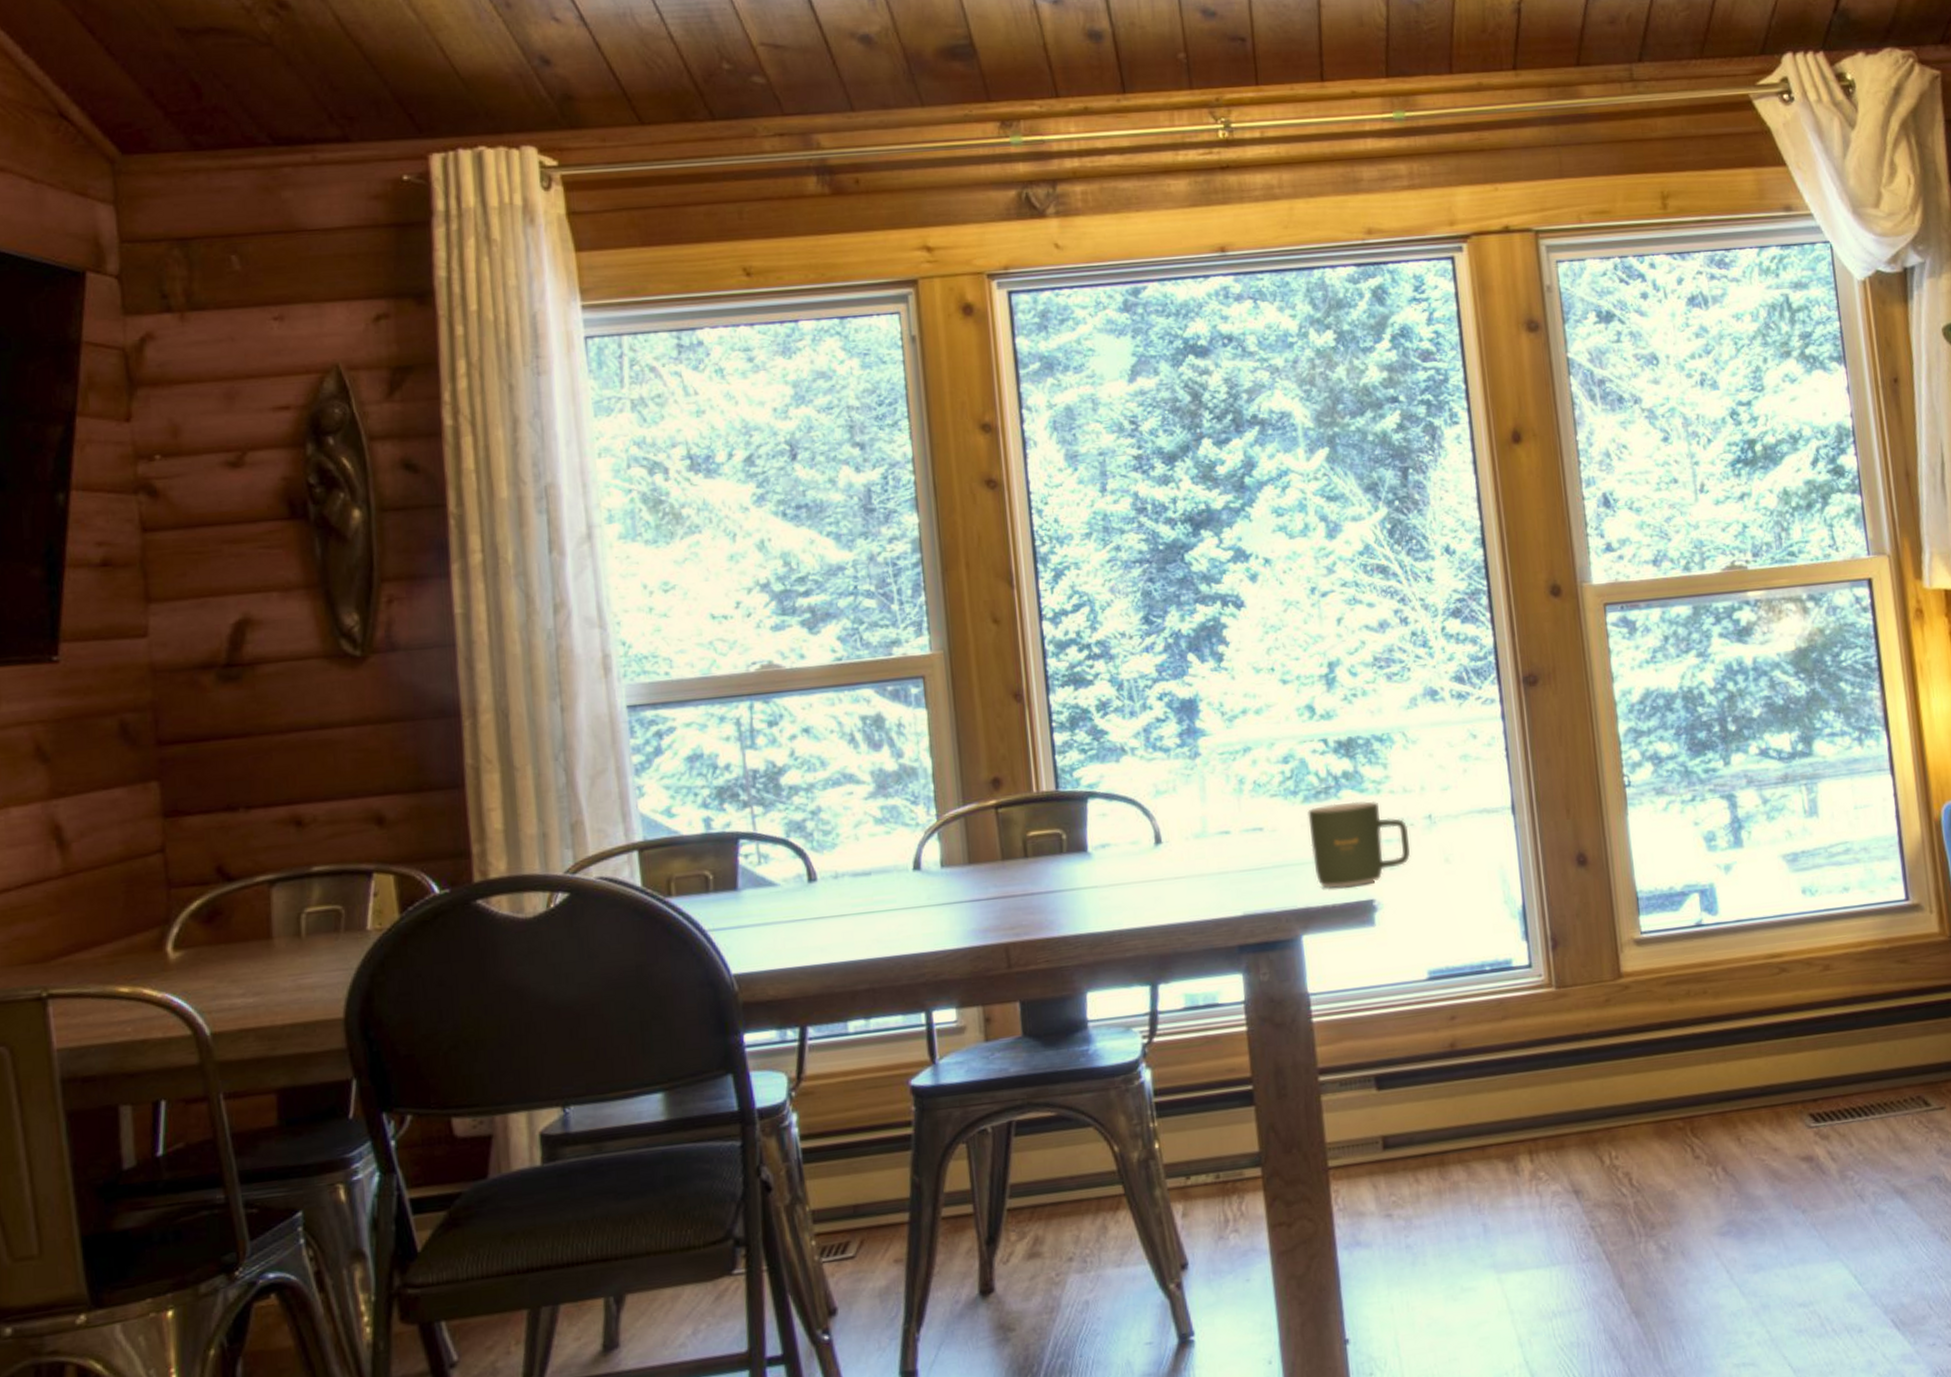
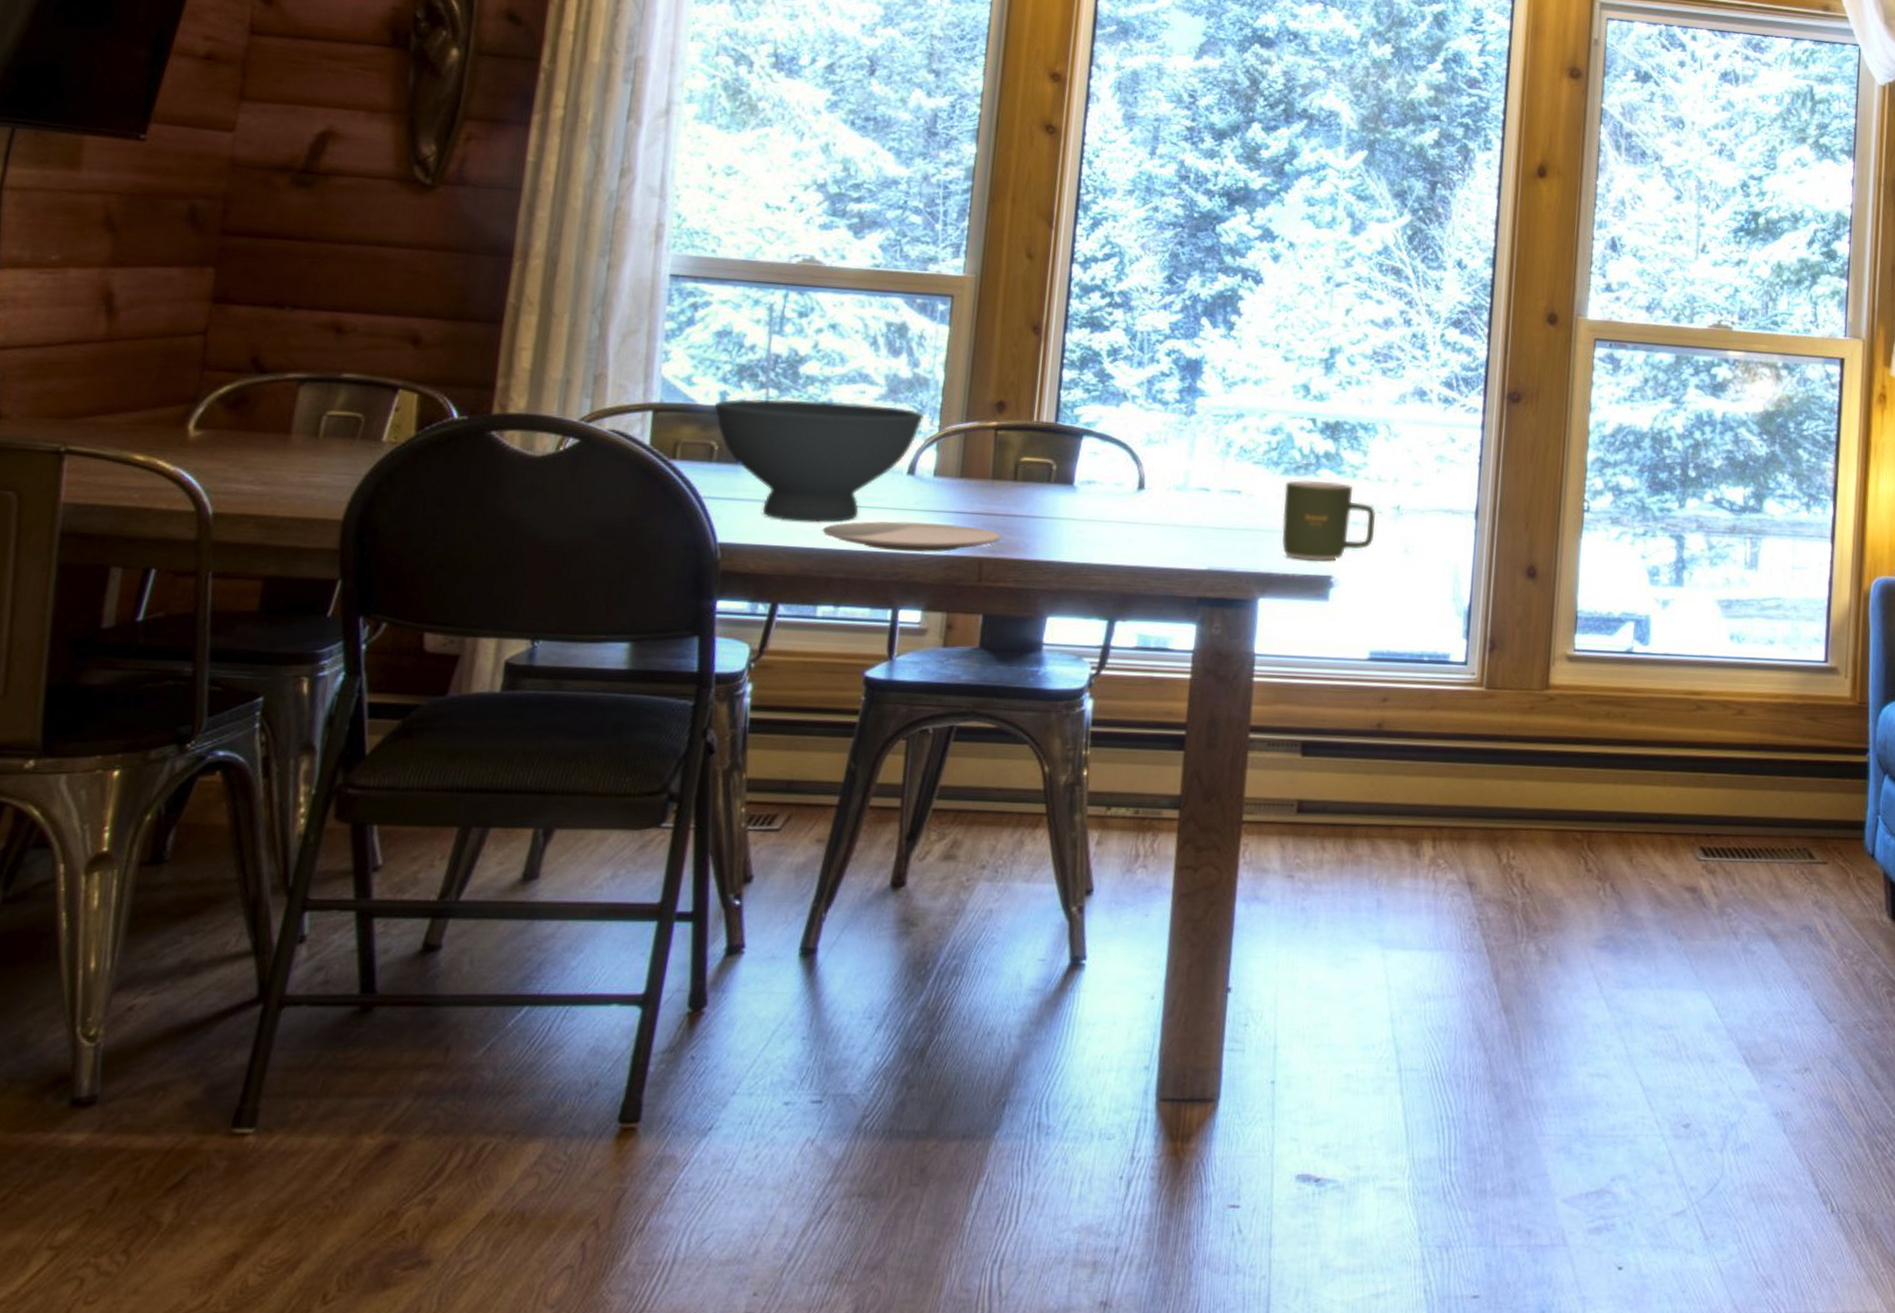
bowl: none [701,802,919,940] -> present [714,398,924,522]
plate: none [837,912,1024,953] -> present [822,521,1002,553]

